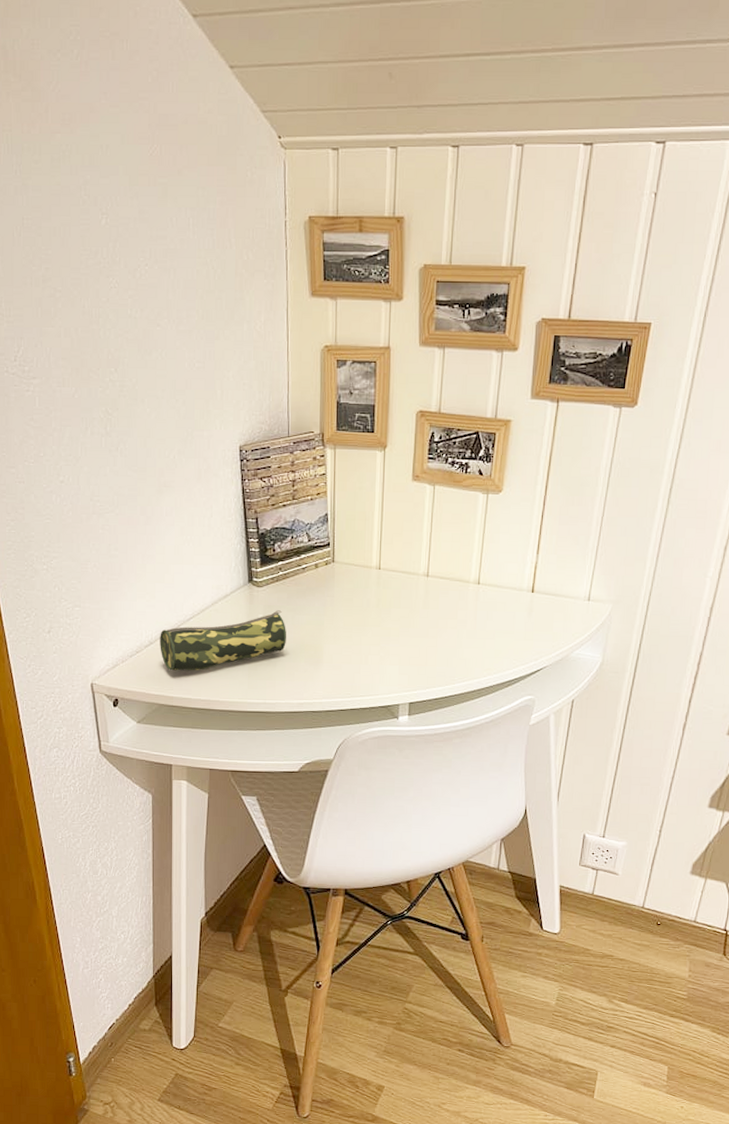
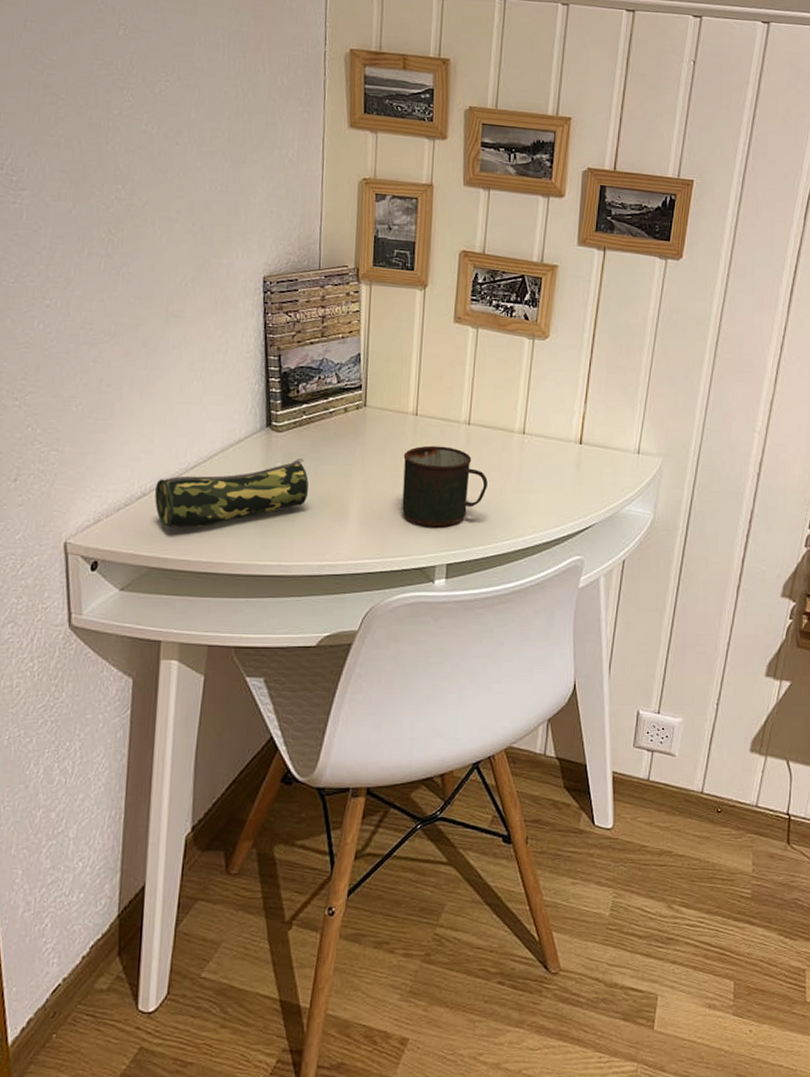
mug: none [368,596,445,669] -> present [402,445,488,526]

